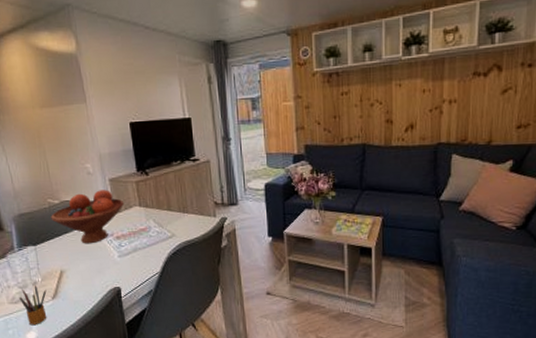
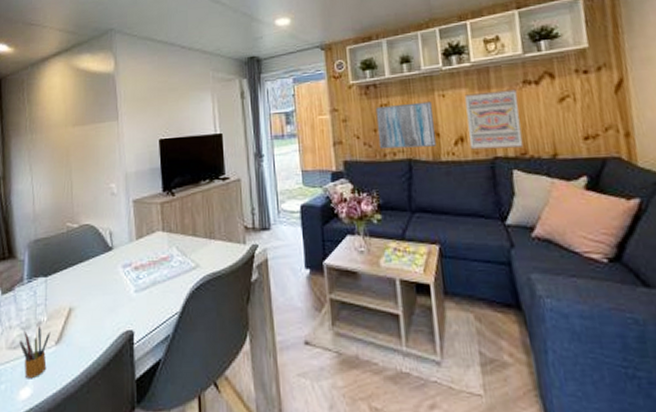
fruit bowl: present [51,190,125,244] -> none [67,212,147,276]
wall art: none [336,90,390,135] -> present [375,101,436,149]
wall art: none [418,80,466,136] -> present [464,89,524,150]

